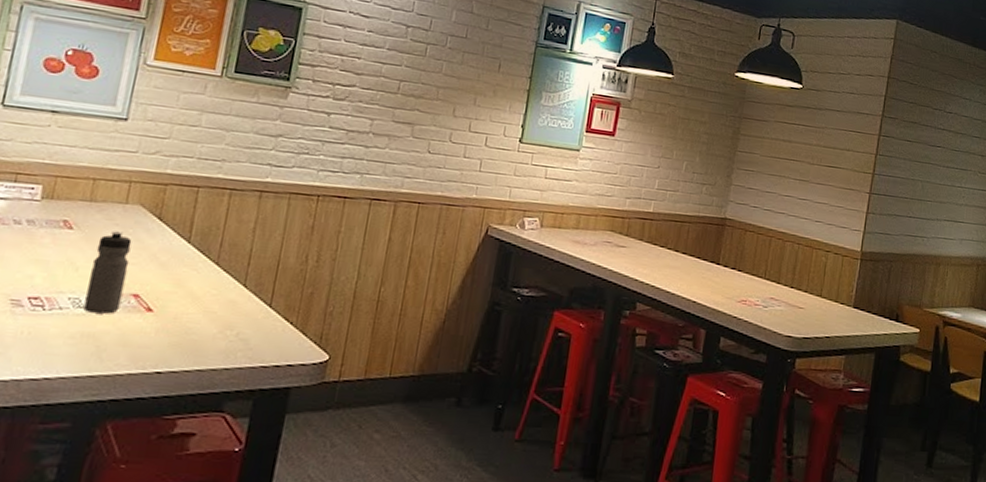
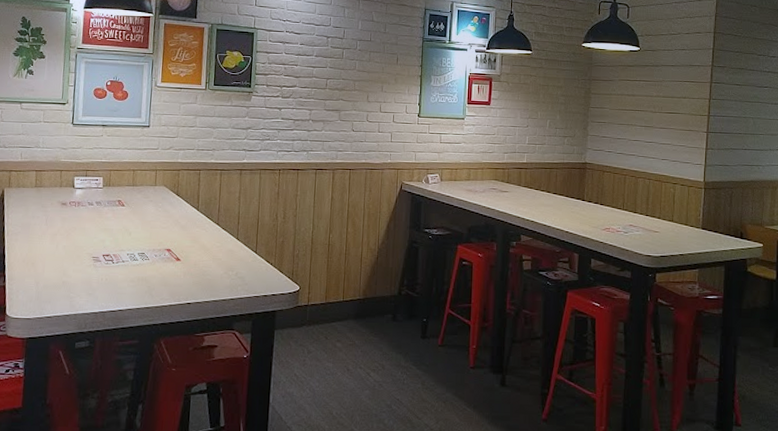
water bottle: present [83,231,132,314] -> none [137,206,162,264]

